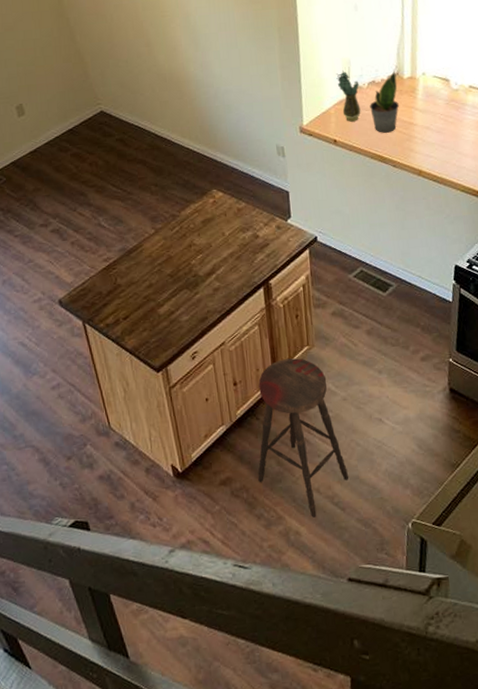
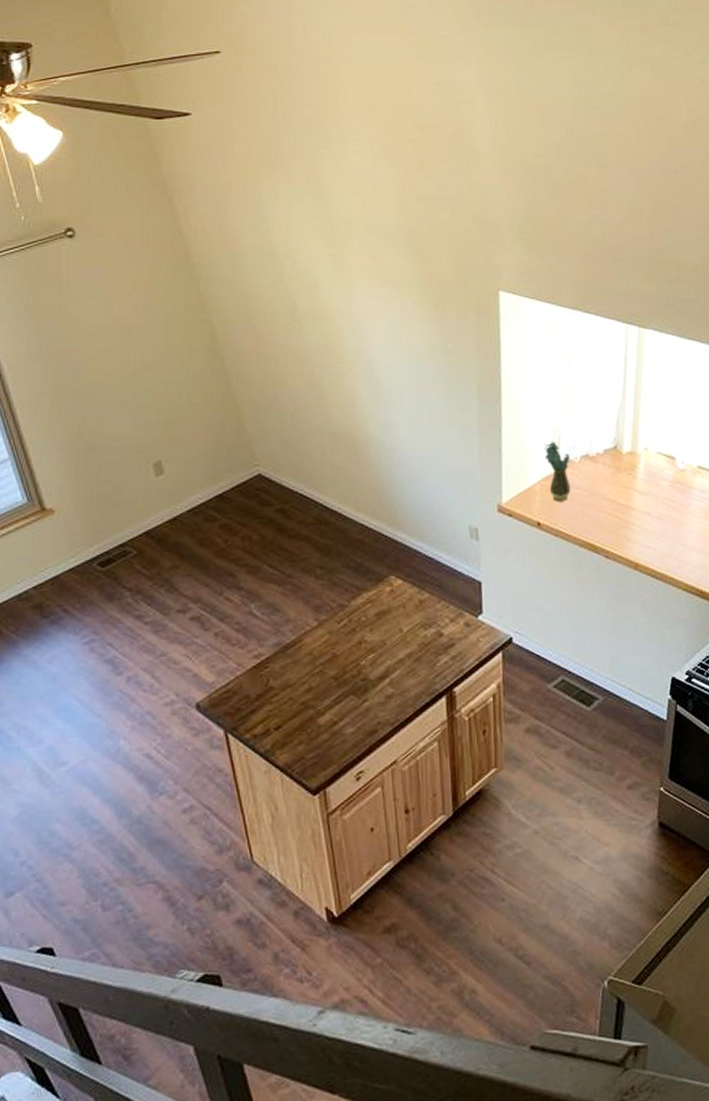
bar stool: present [257,358,348,518] -> none [429,781,536,973]
potted plant: present [369,71,400,133] -> none [581,444,617,517]

